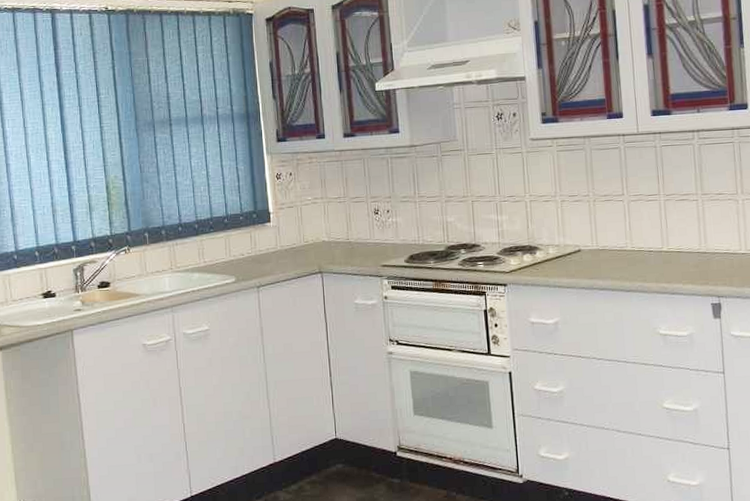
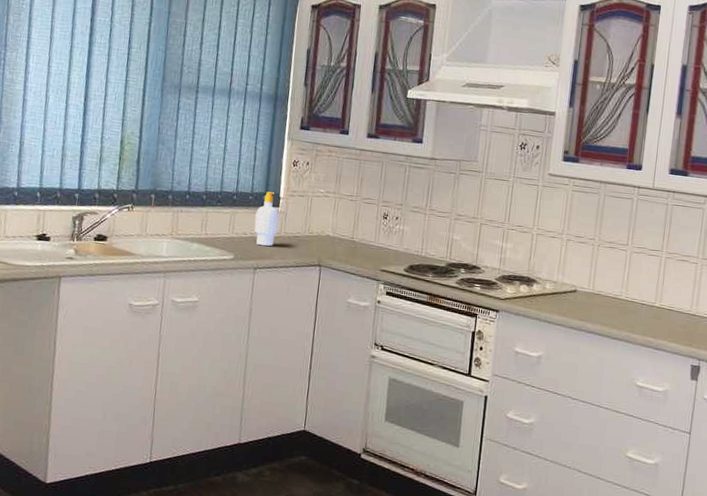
soap bottle: none [249,209,273,264] -> present [254,191,279,247]

